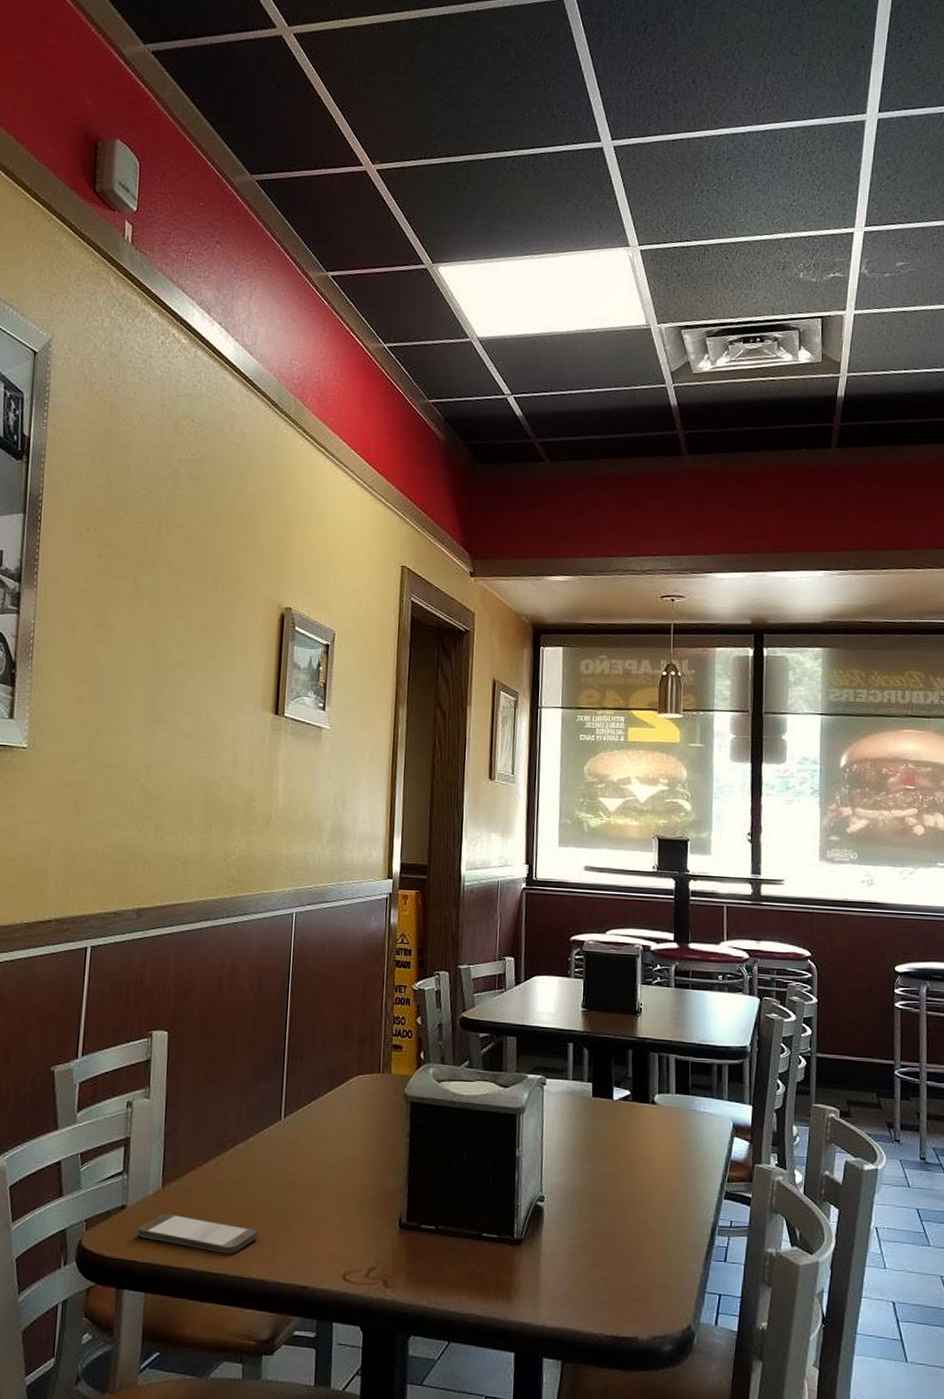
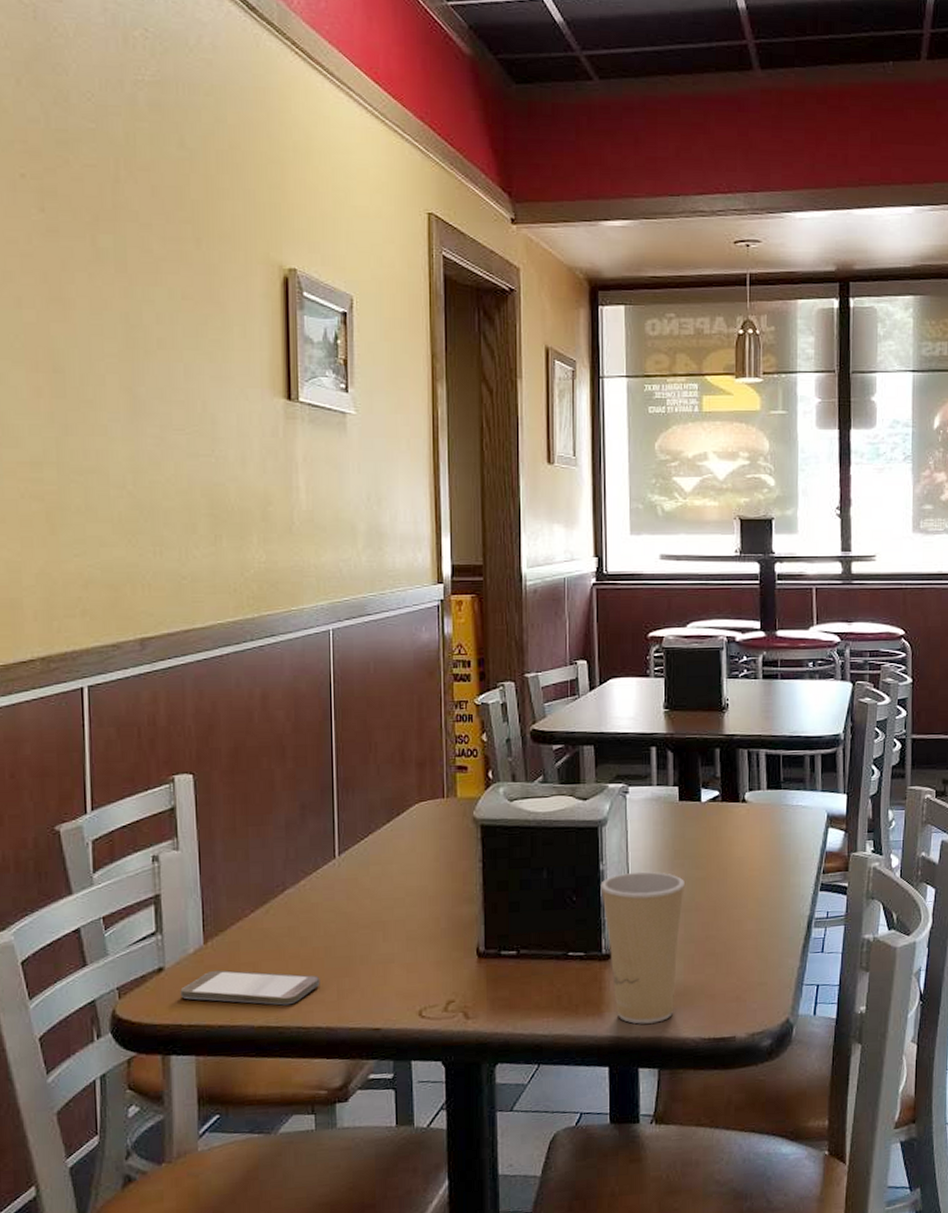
paper cup: none [515,1161,595,1314] -> present [600,871,685,1024]

